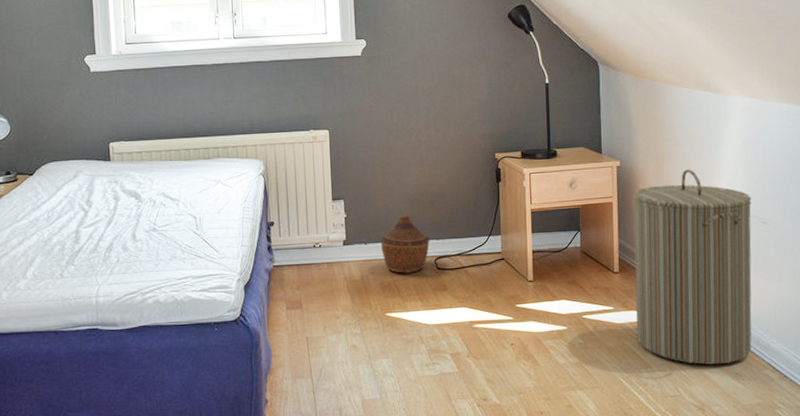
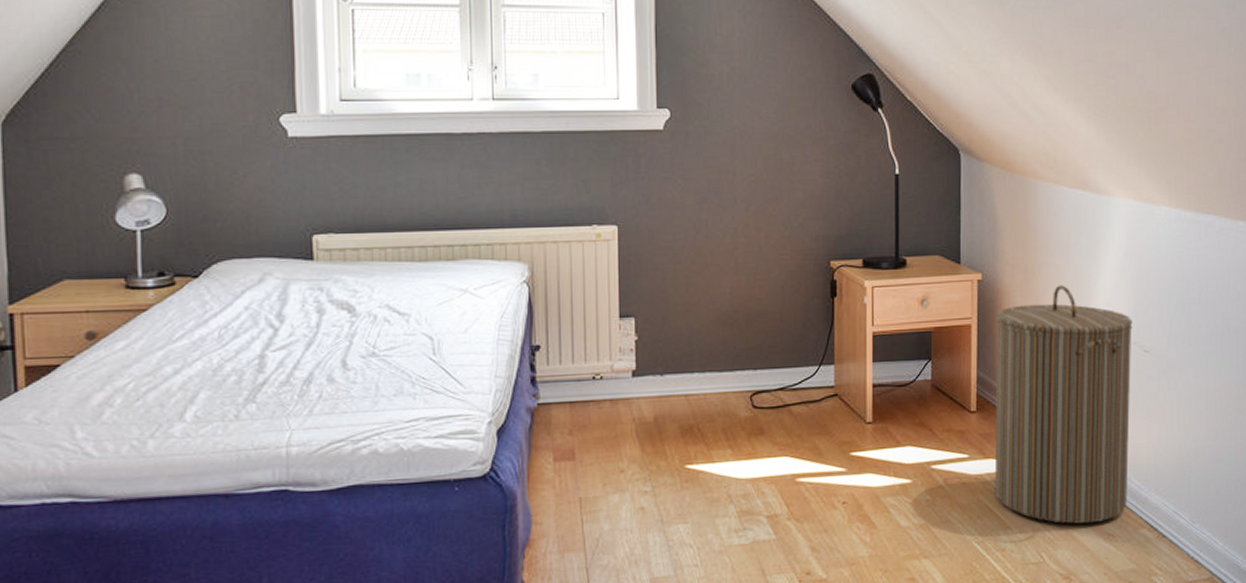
woven basket: present [380,215,430,273] -> none [681,338,744,413]

